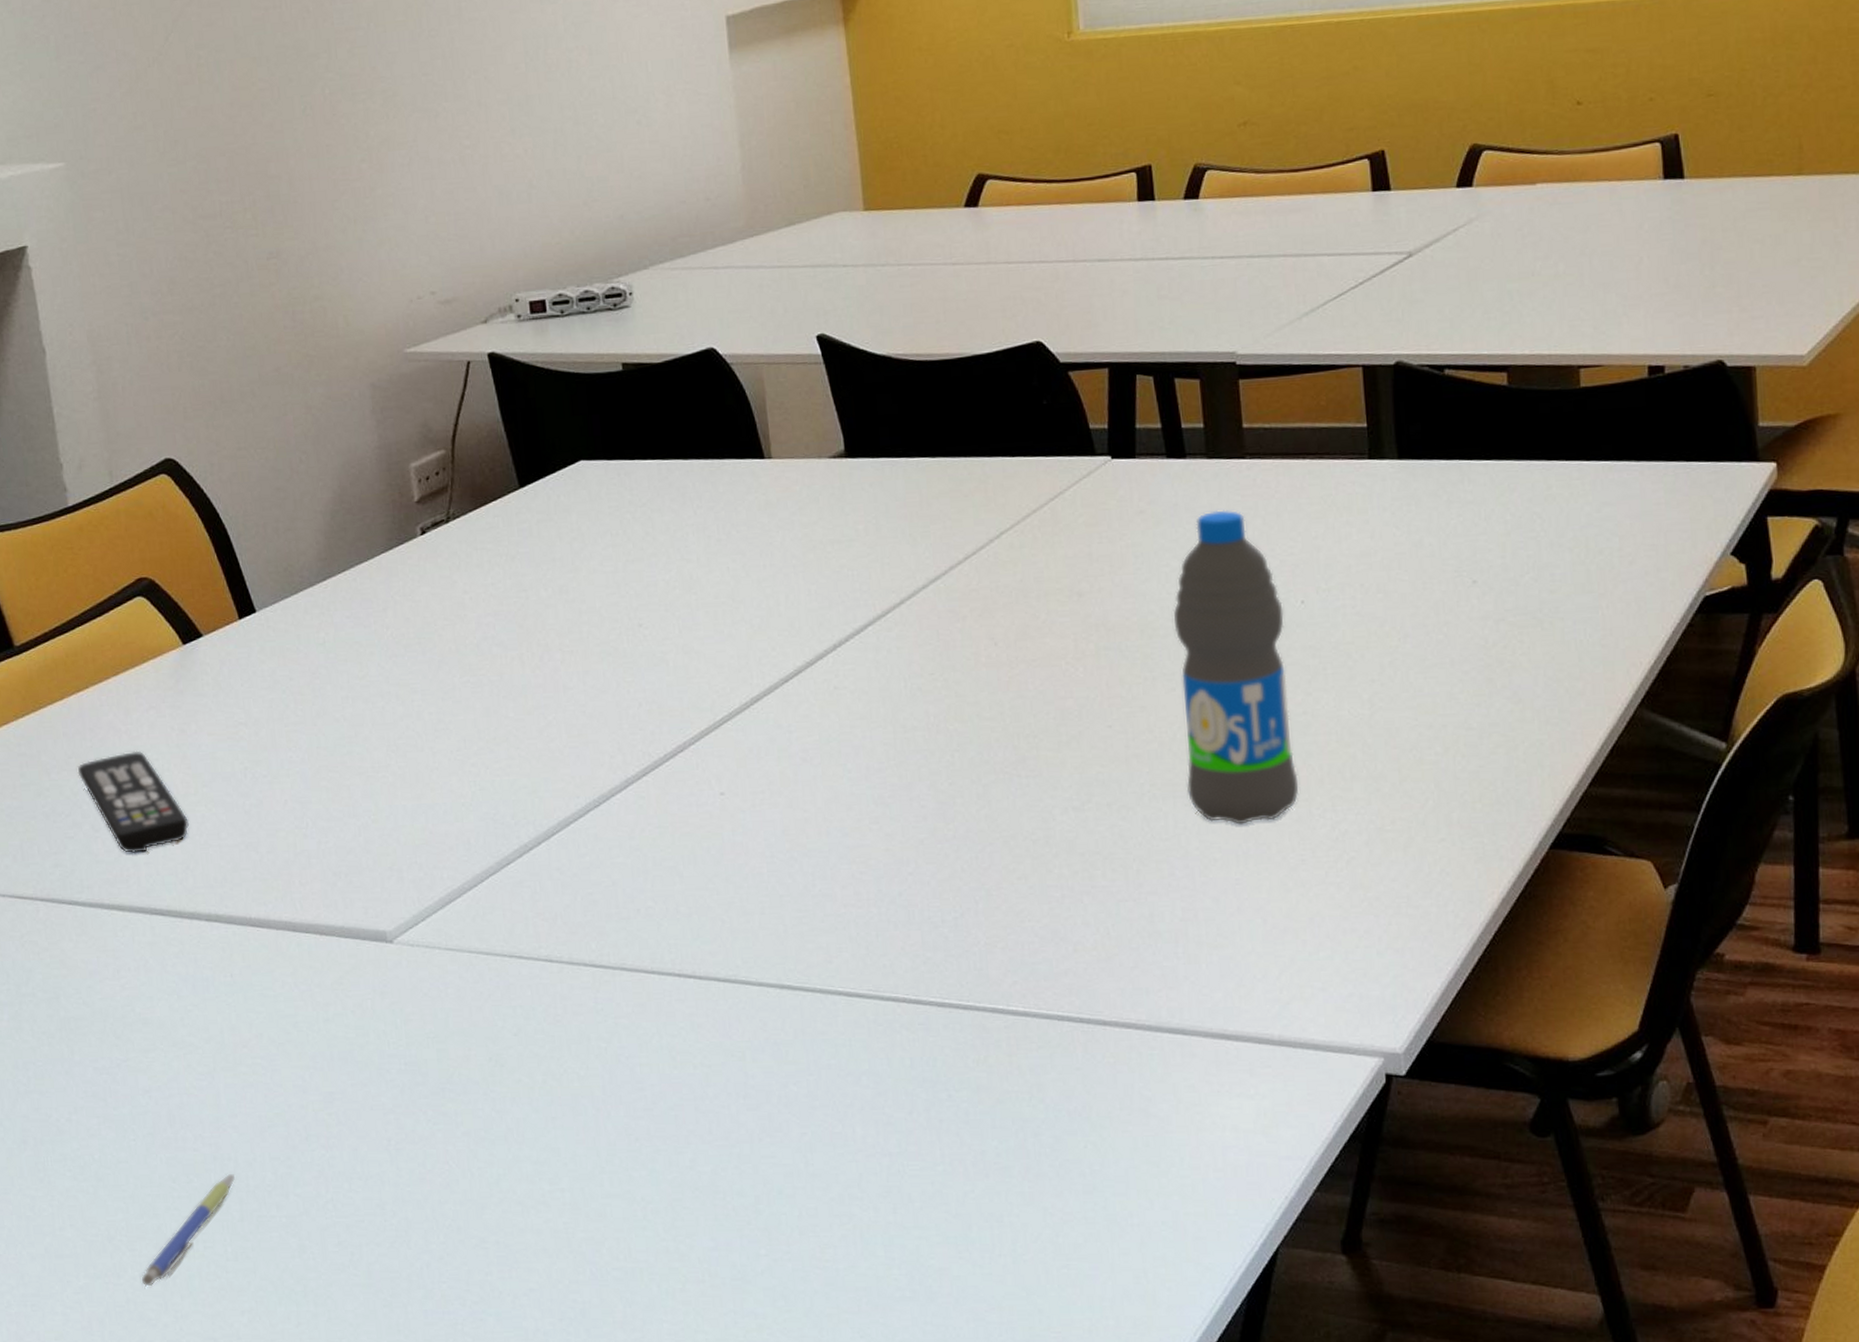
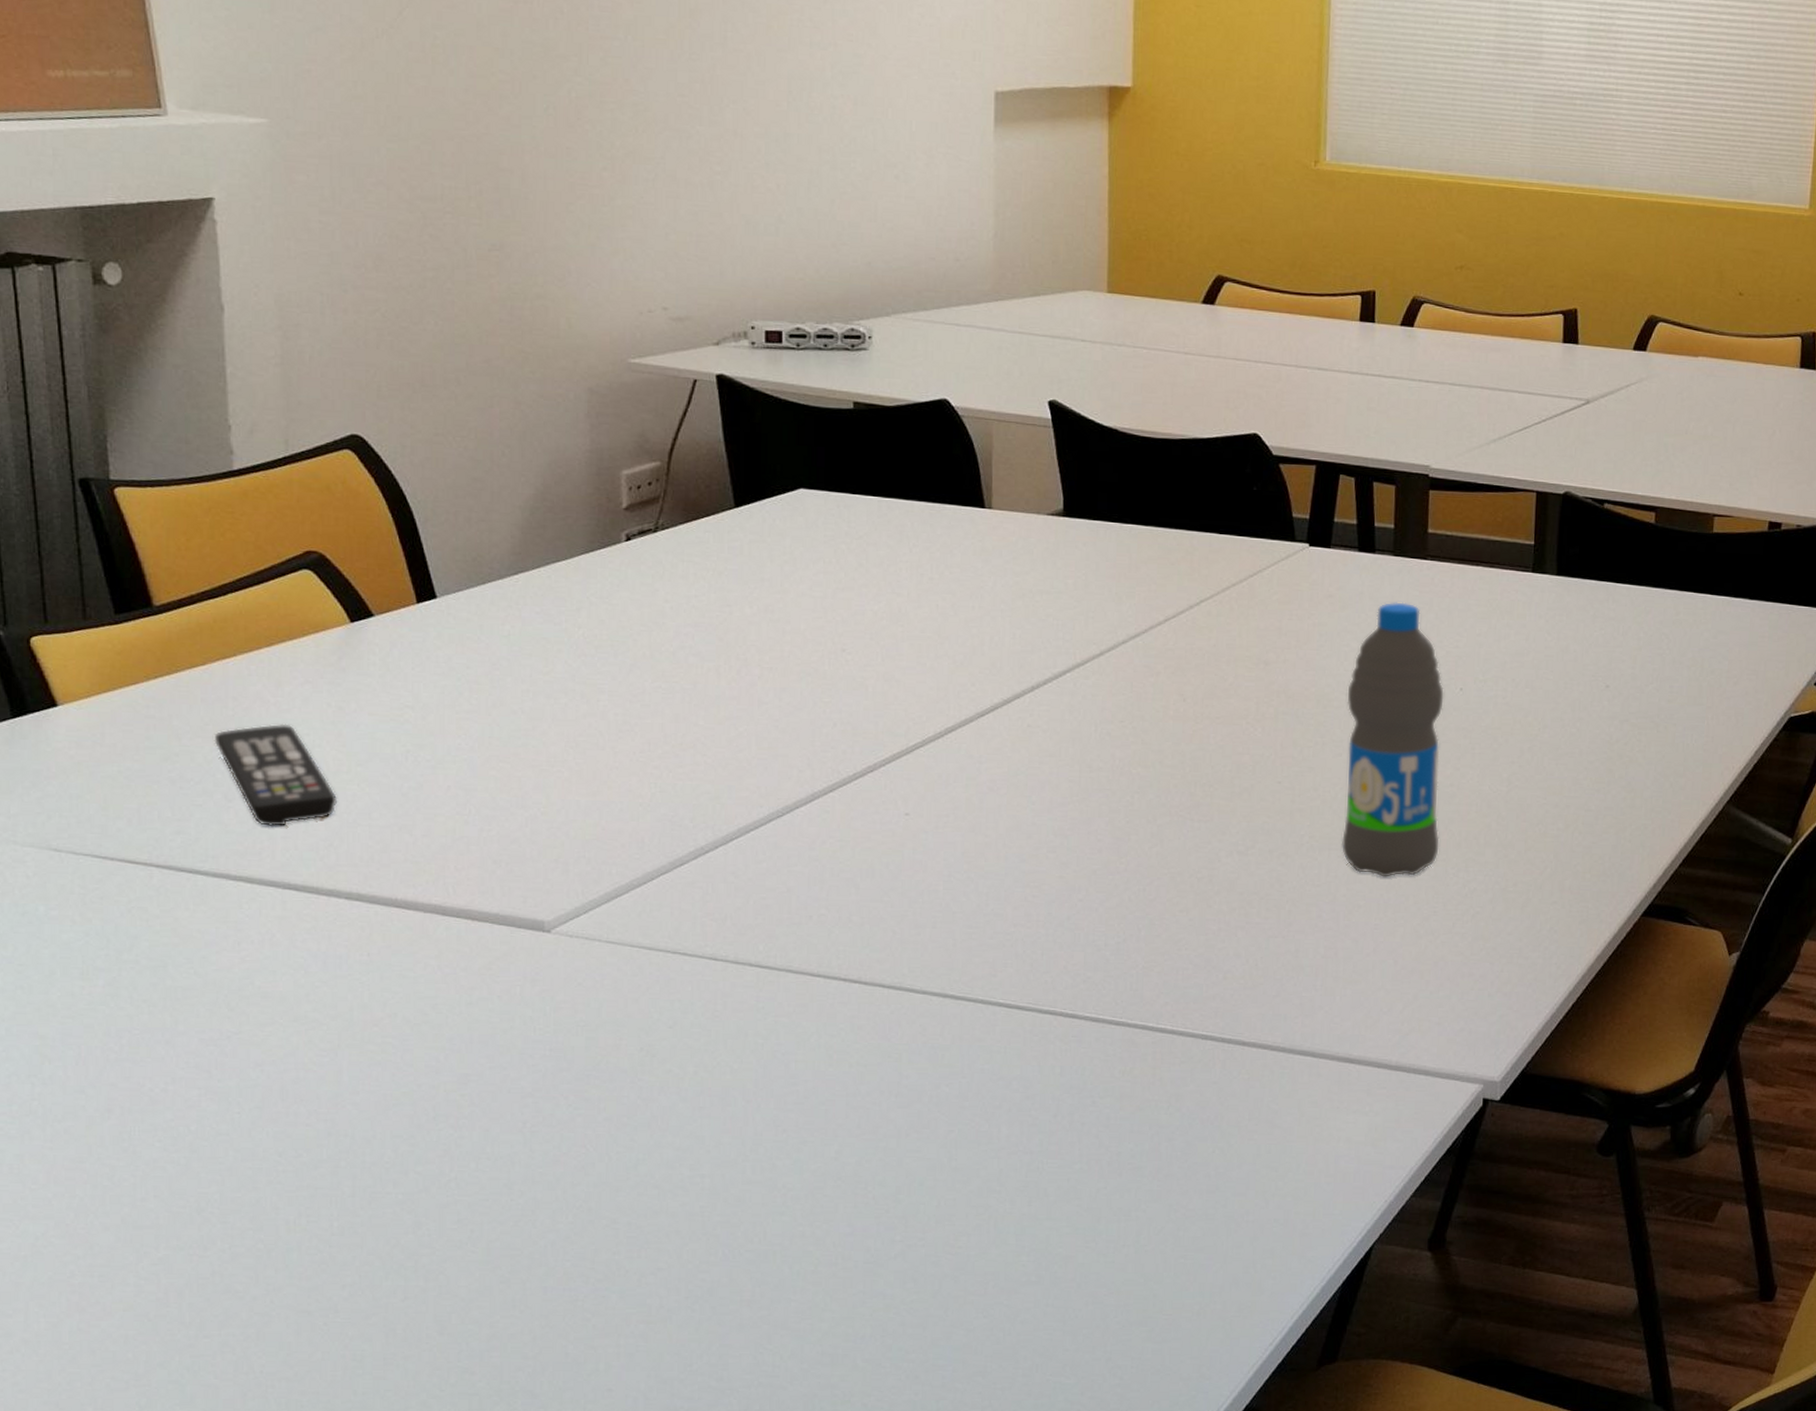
pen: present [141,1174,236,1287] -> none [231,1150,351,1259]

